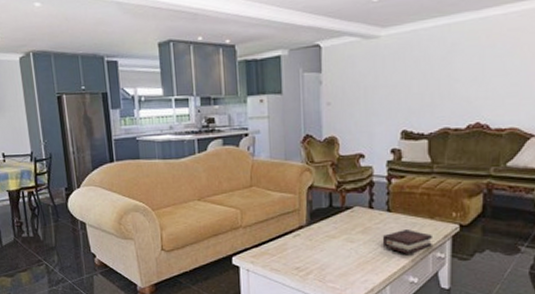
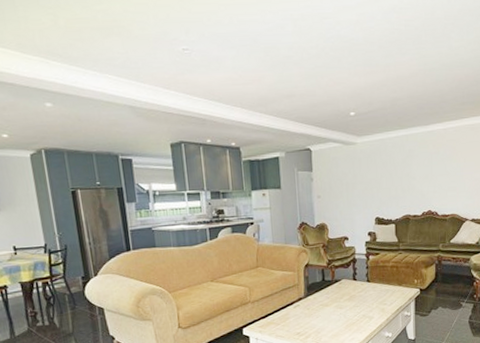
decorative book: present [382,230,434,256] -> none [364,295,402,316]

